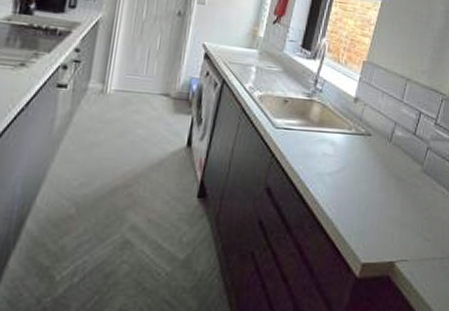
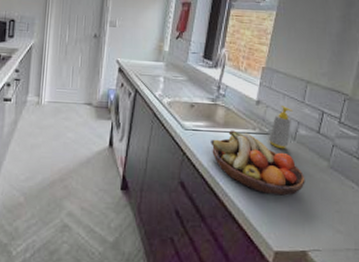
fruit bowl: none [303,130,398,203] -> present [211,130,305,196]
soap bottle: none [364,104,392,152] -> present [269,106,294,149]

